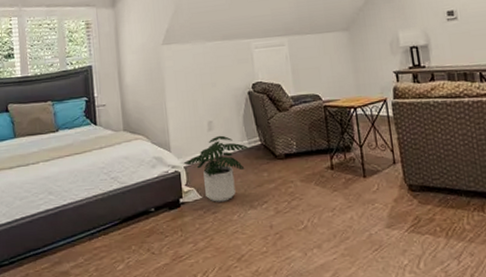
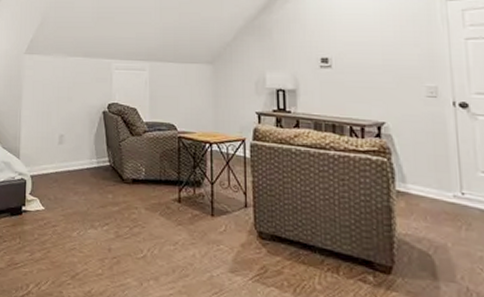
potted plant: present [183,135,249,202] -> none [30,150,97,217]

